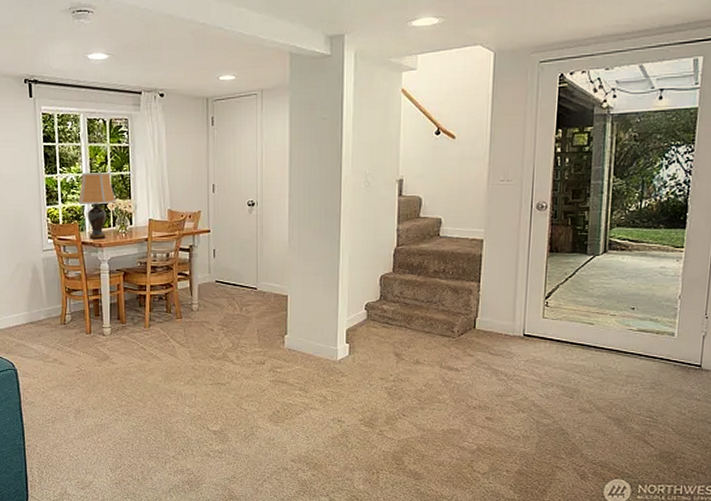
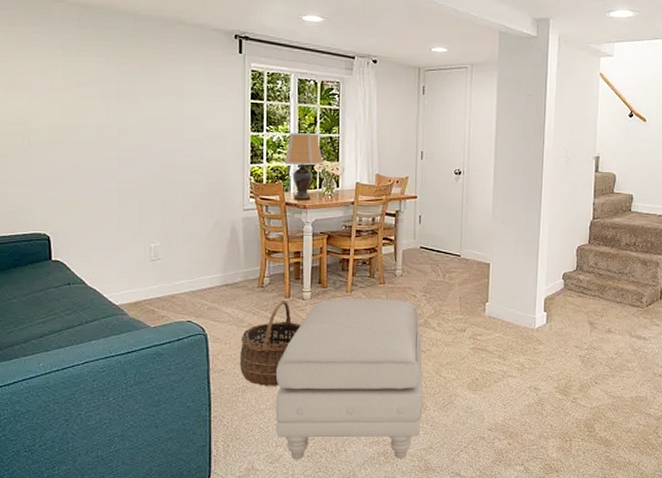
wicker basket: none [47,337,103,417] -> present [239,301,301,386]
ottoman: none [81,333,225,488] -> present [275,298,423,460]

